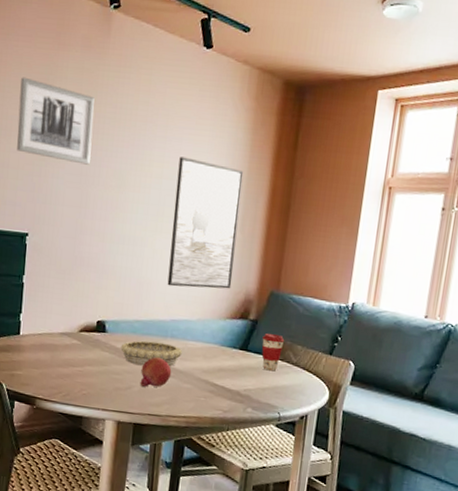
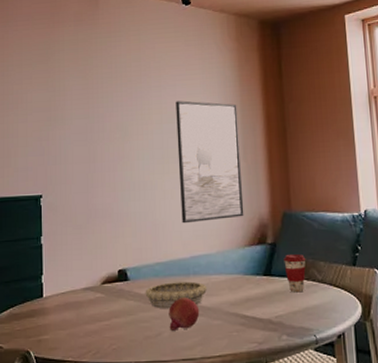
wall art: present [17,77,95,165] -> none [23,55,93,123]

